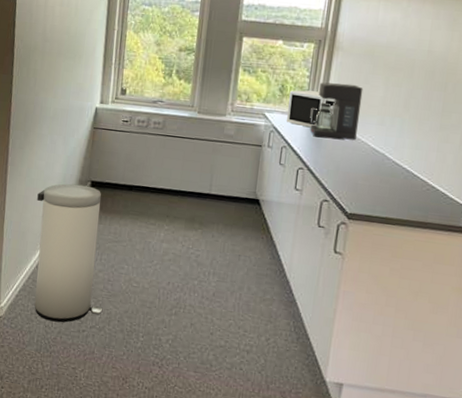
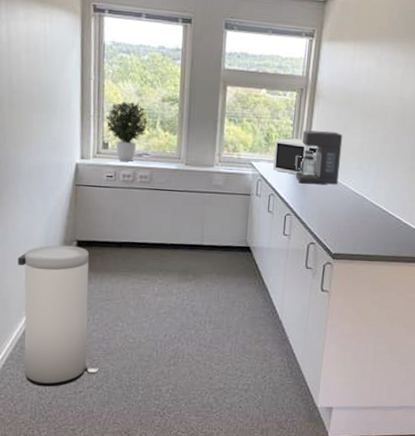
potted plant: none [125,50,166,108] -> present [106,100,149,162]

